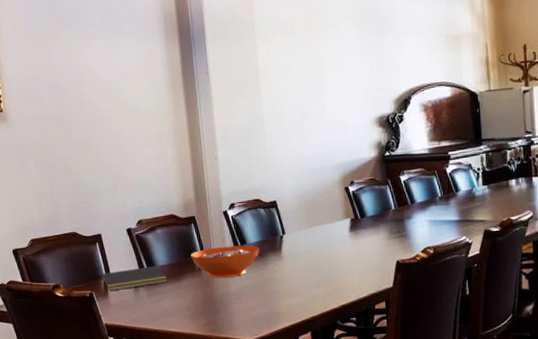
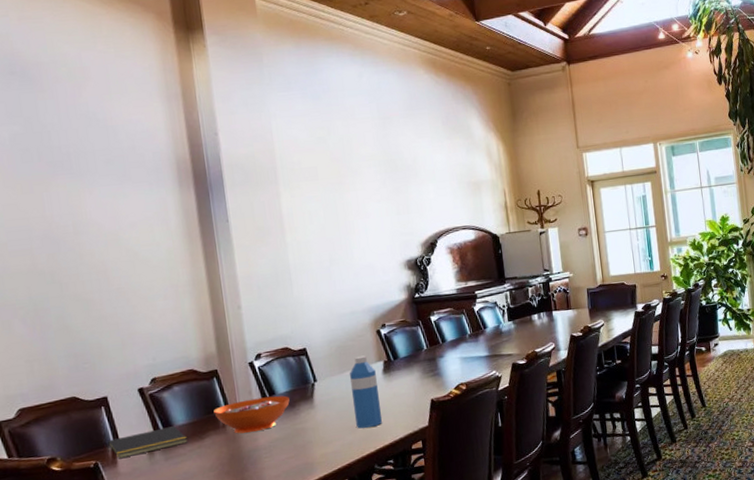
water bottle: none [316,211,346,284] -> present [349,355,382,429]

